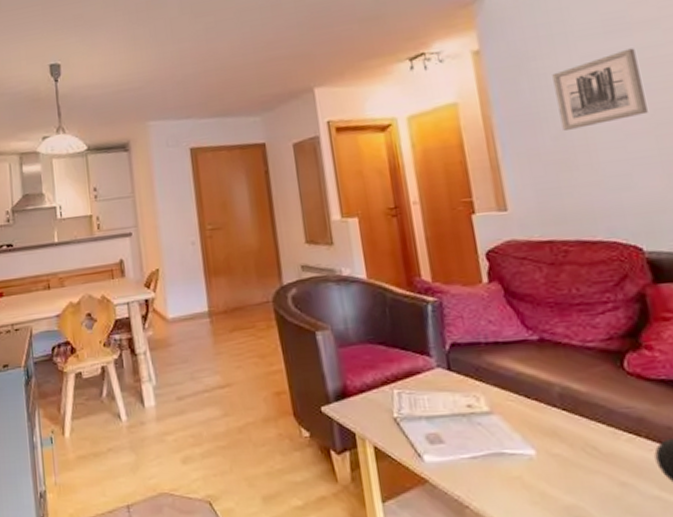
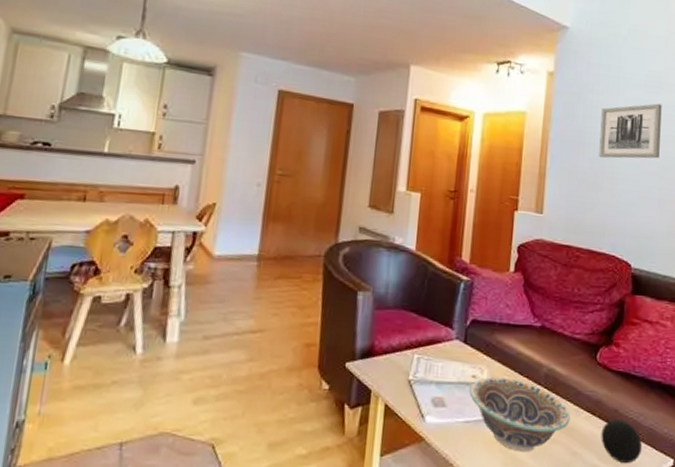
decorative bowl: none [468,403,608,487] -> present [469,377,570,452]

